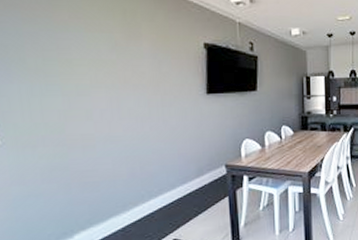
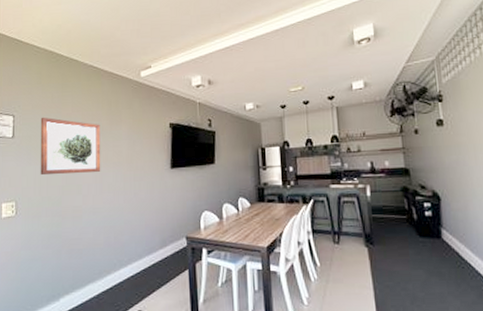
wall art: none [20,21,118,96] -> present [40,117,101,174]

